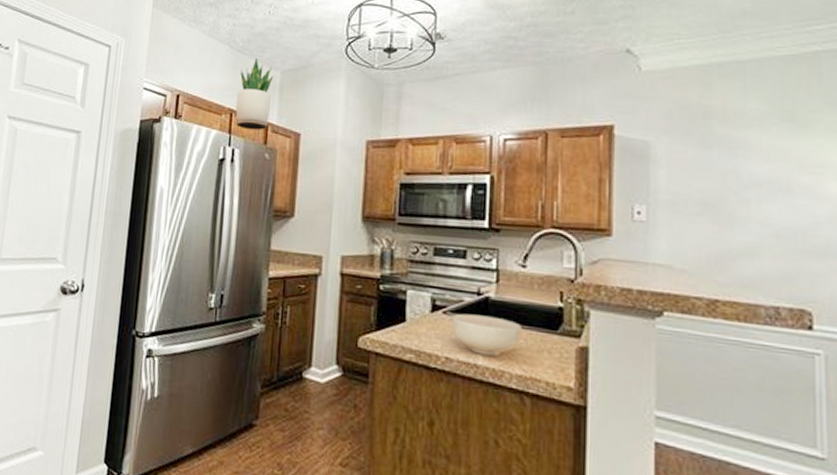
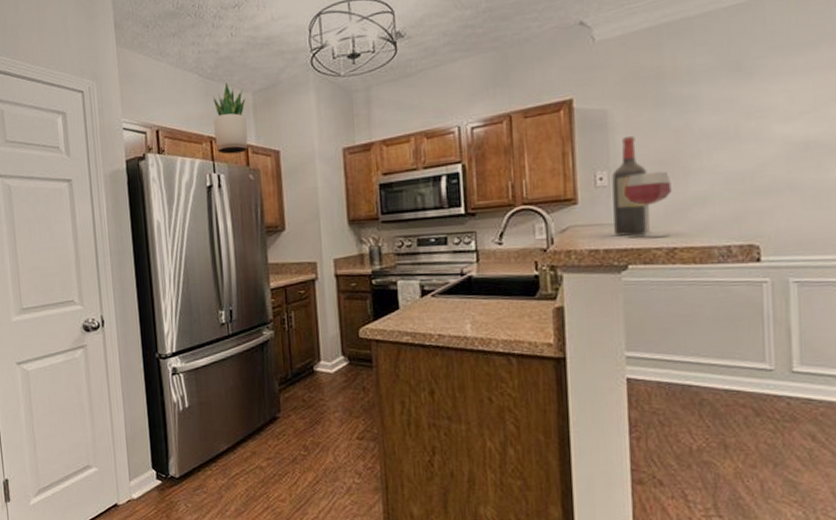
bowl: present [452,313,522,356] -> none [441,292,503,327]
wine bottle: none [649,171,689,280] -> present [612,135,647,236]
wineglass: none [662,213,716,286] -> present [623,171,672,238]

